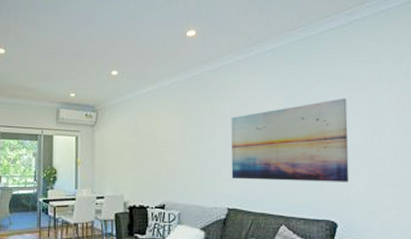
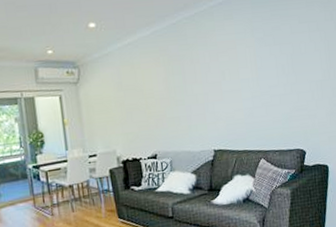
wall art: present [231,98,350,182] -> none [210,37,313,122]

